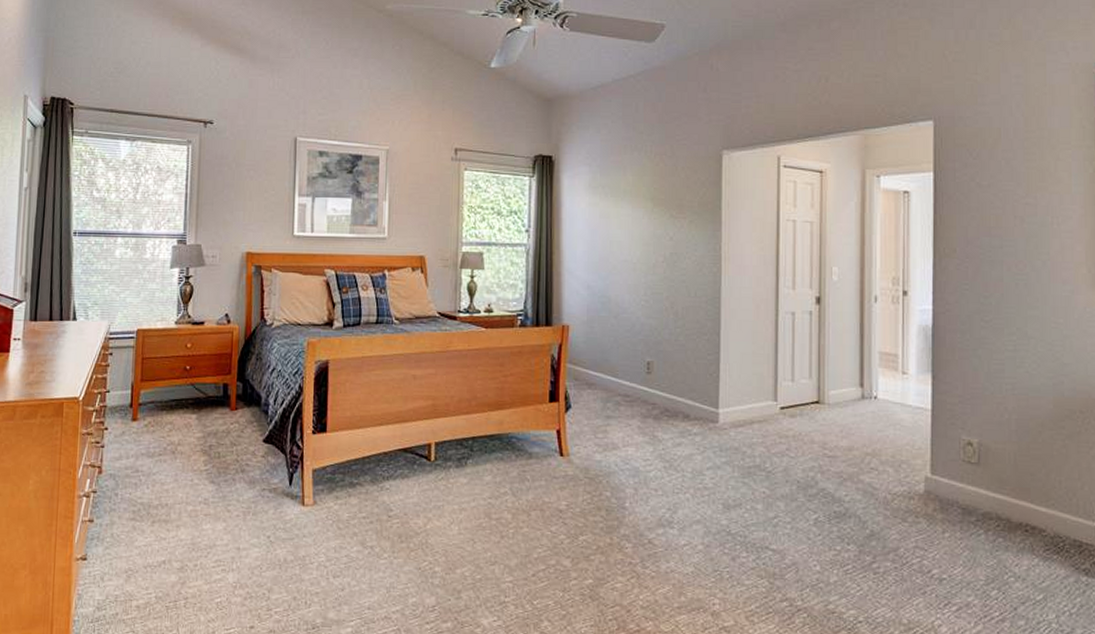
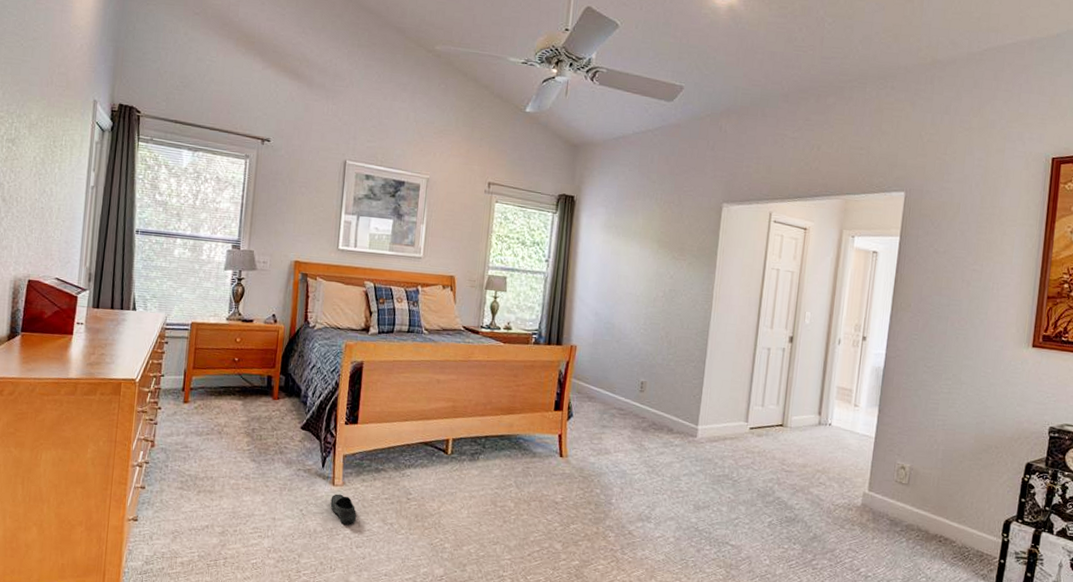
shoe: none [301,515,332,551] -> present [330,494,357,525]

